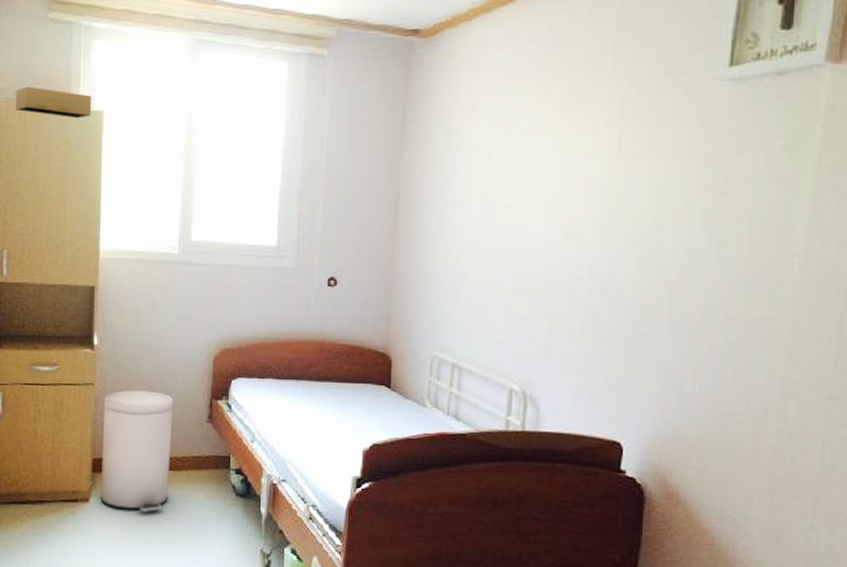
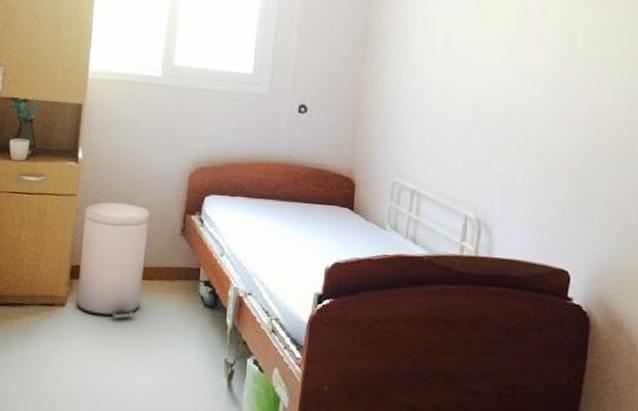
vase: none [16,280,48,346] -> present [10,95,39,157]
cup: none [18,325,41,352] -> present [9,138,30,163]

